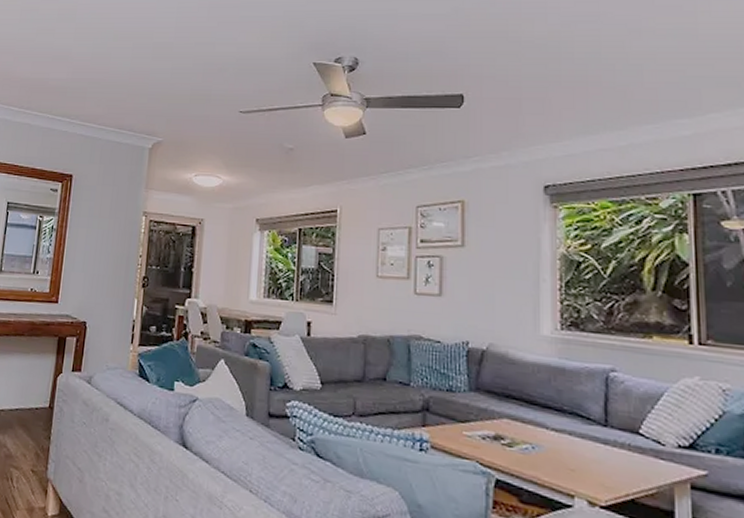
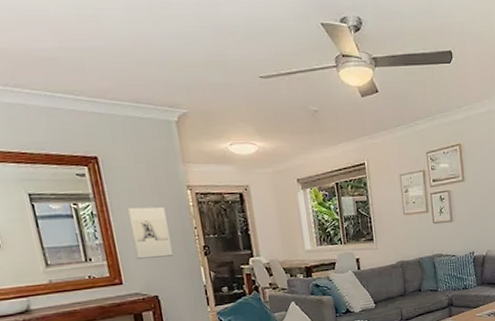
wall sculpture: none [77,226,117,282] -> present [126,207,173,259]

